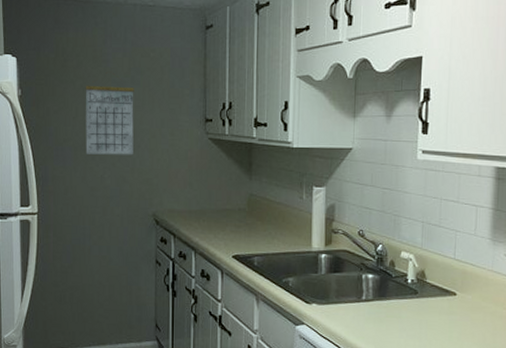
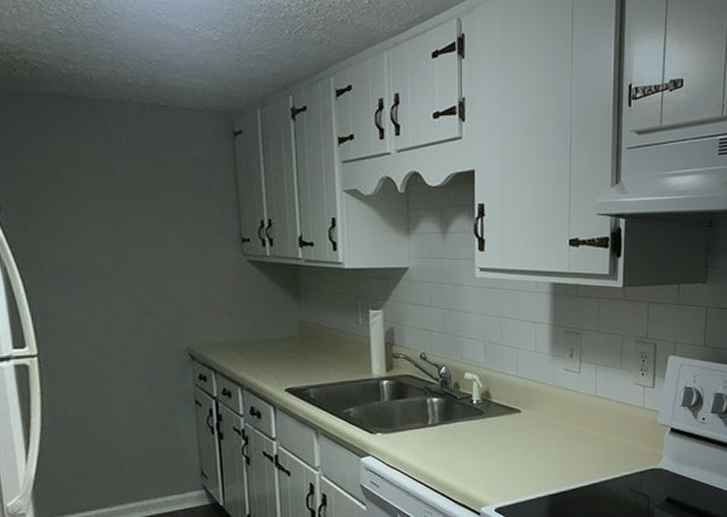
calendar: present [85,72,134,155] -> none [86,185,156,283]

